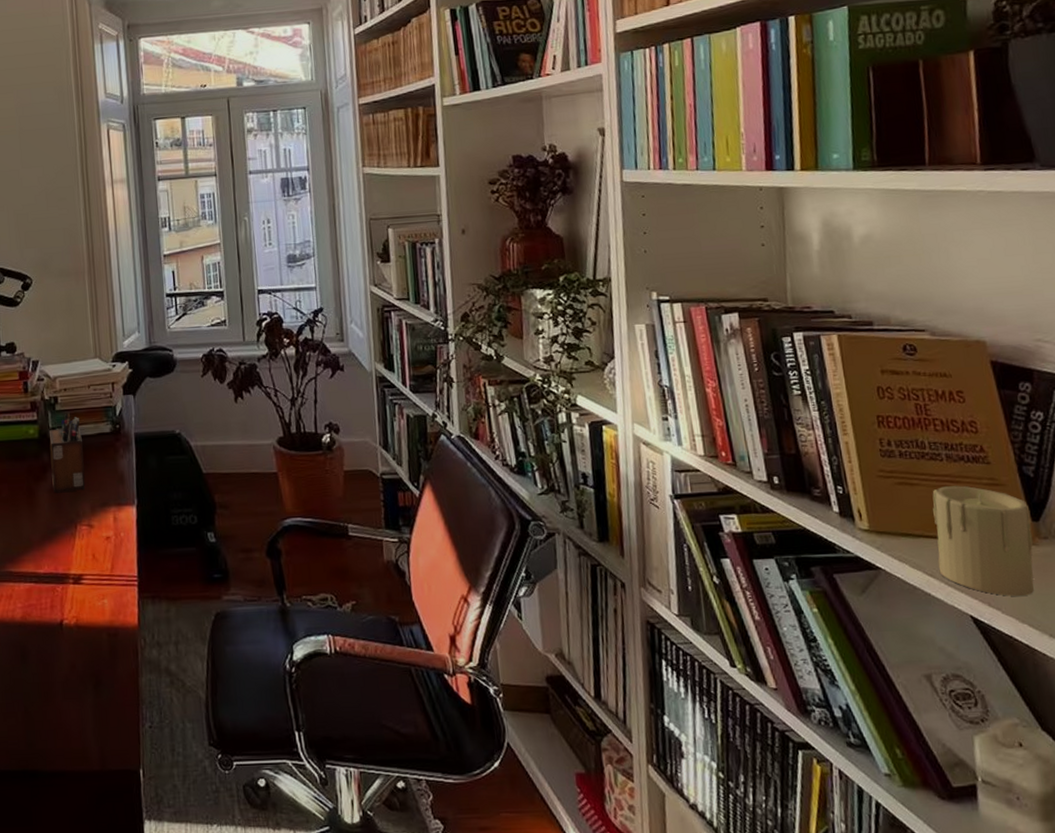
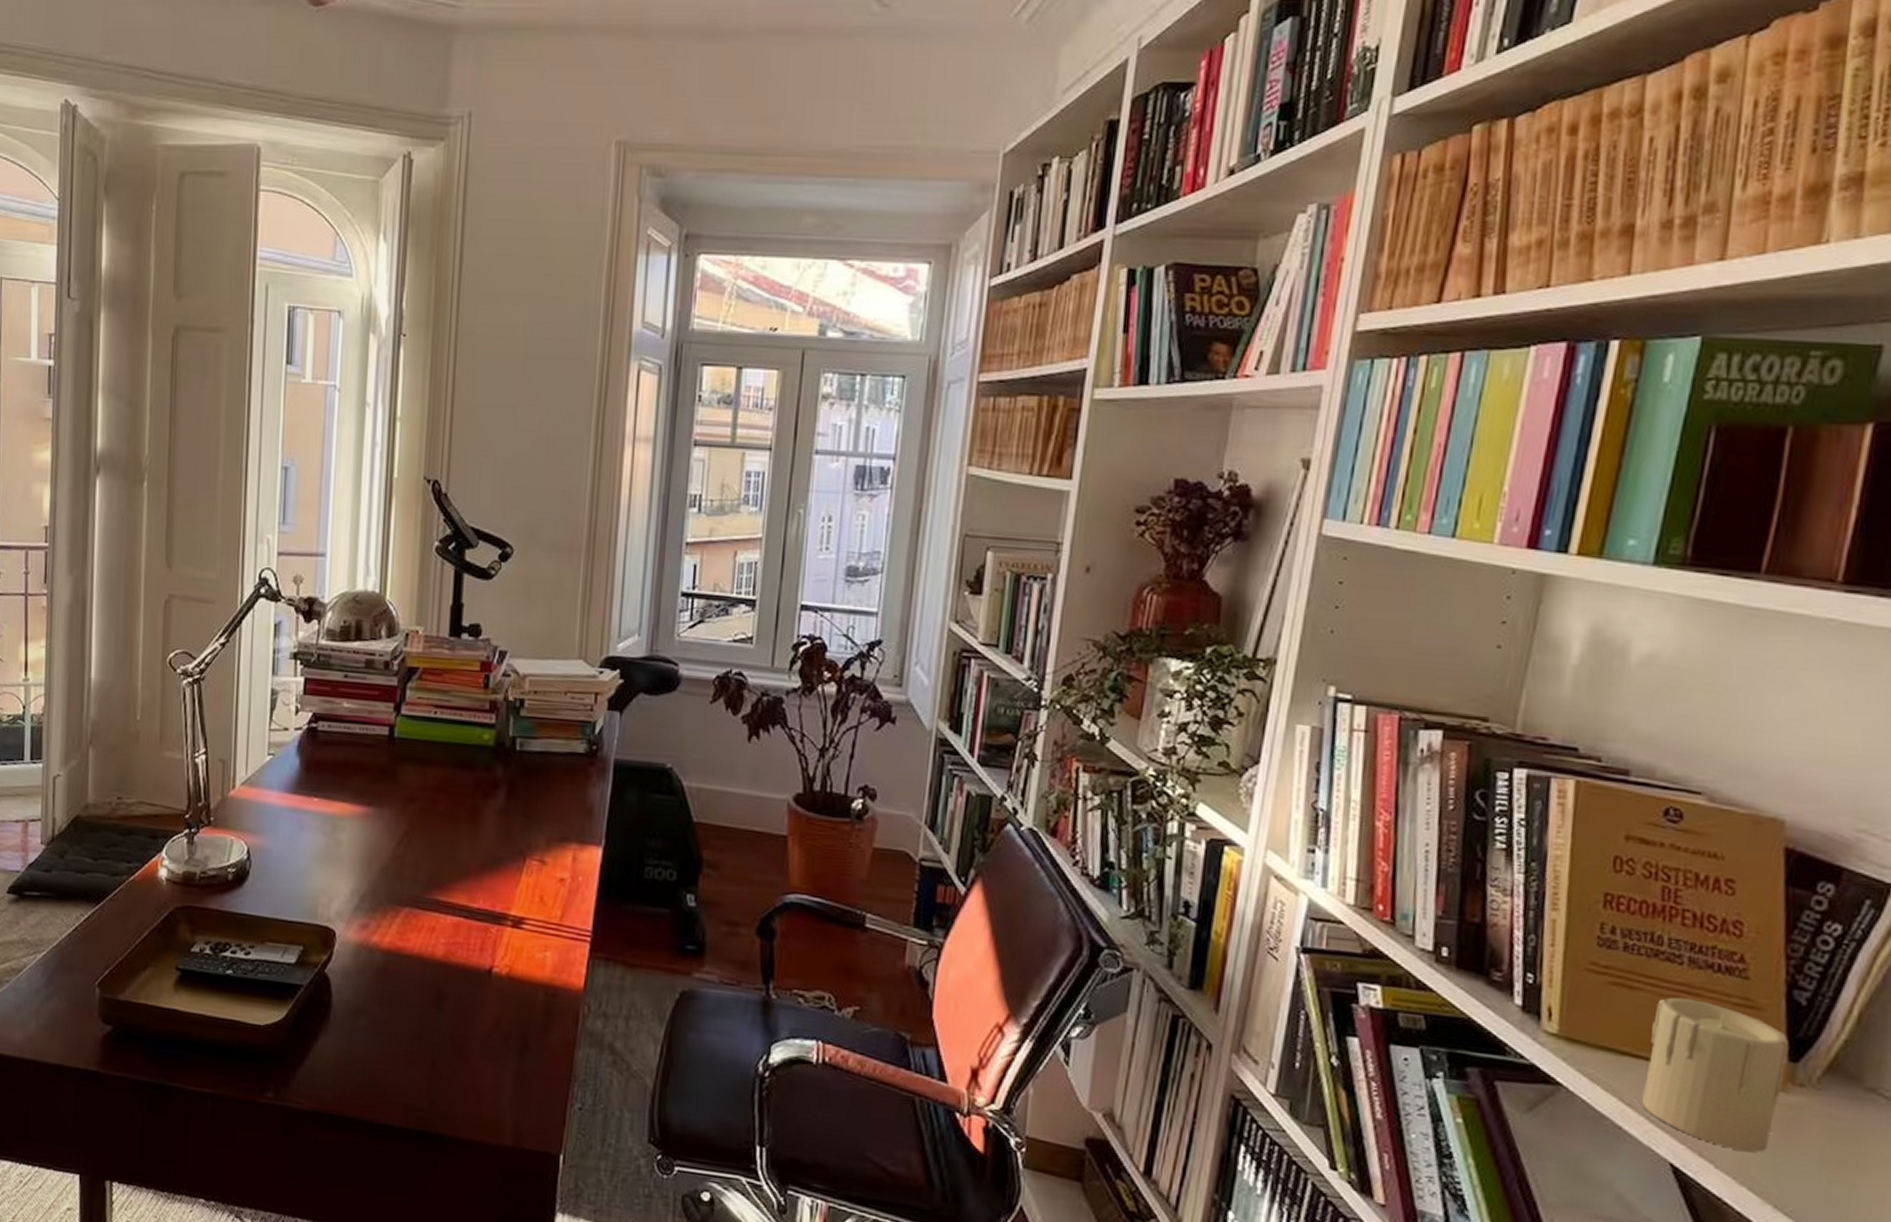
desk organizer: present [48,412,86,492] -> none [503,720,548,818]

